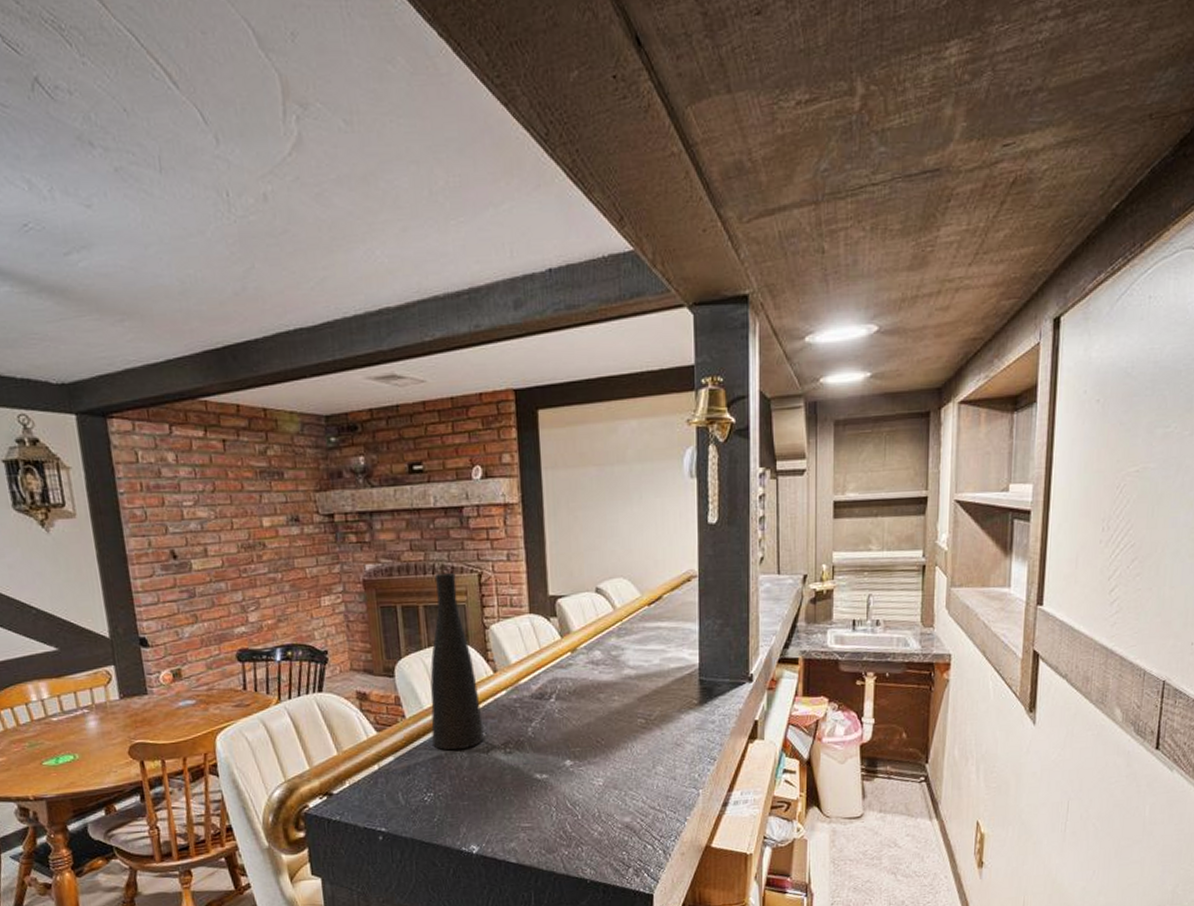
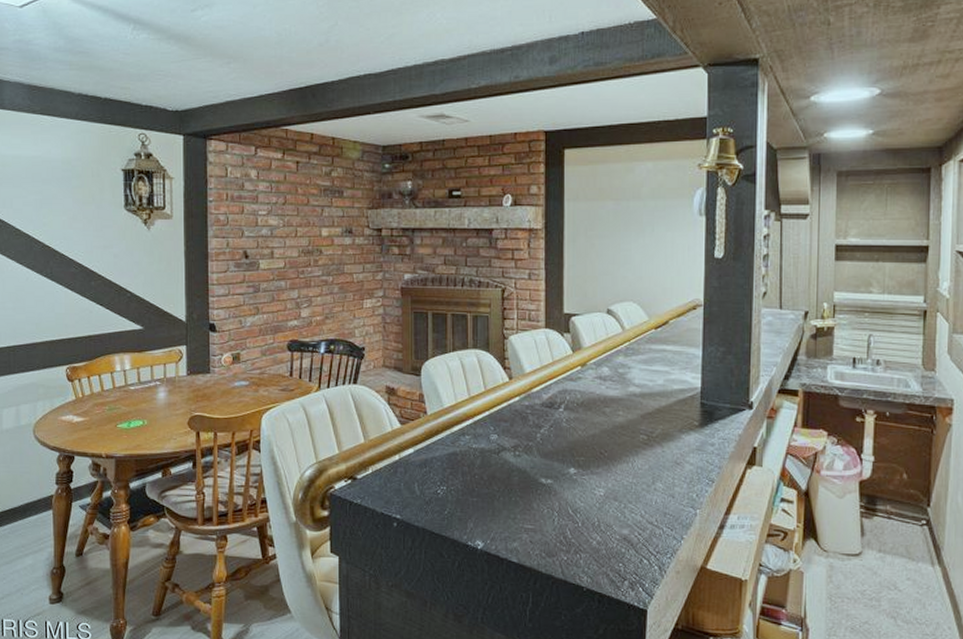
vase: present [430,572,484,751] -> none [449,286,496,449]

